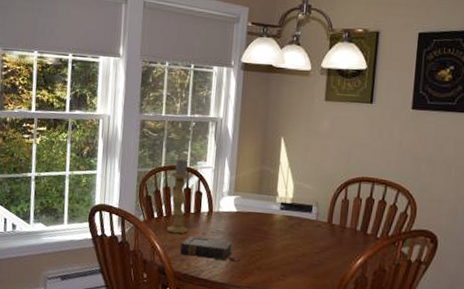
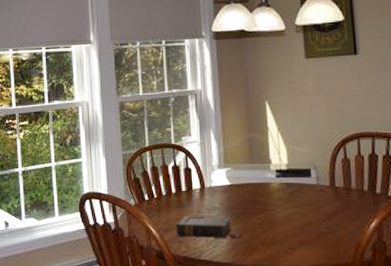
candle holder: present [167,158,191,234] -> none [157,136,181,215]

